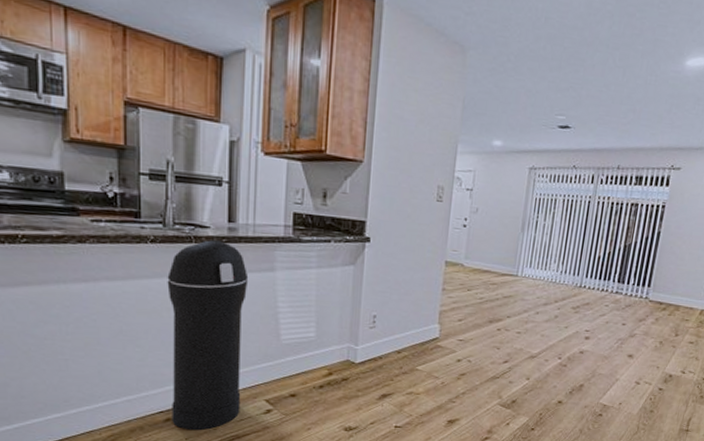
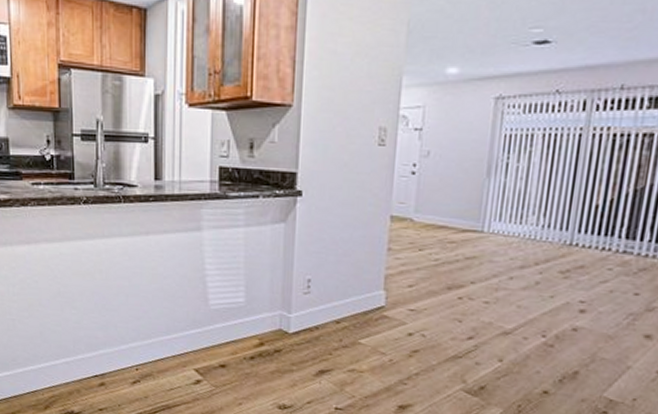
trash can: present [167,240,249,431] -> none [99,199,176,398]

